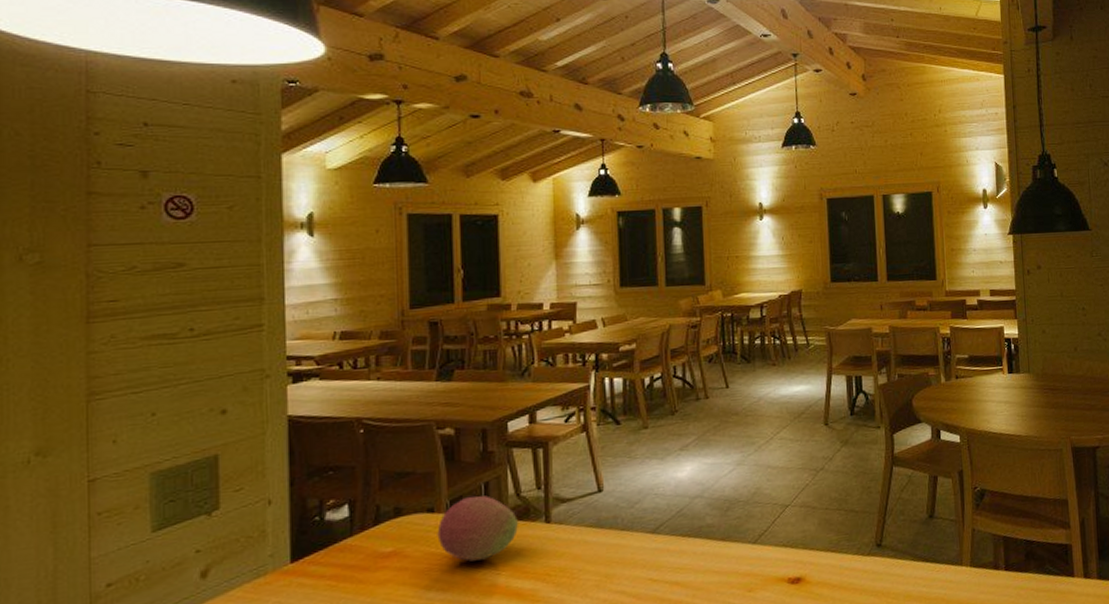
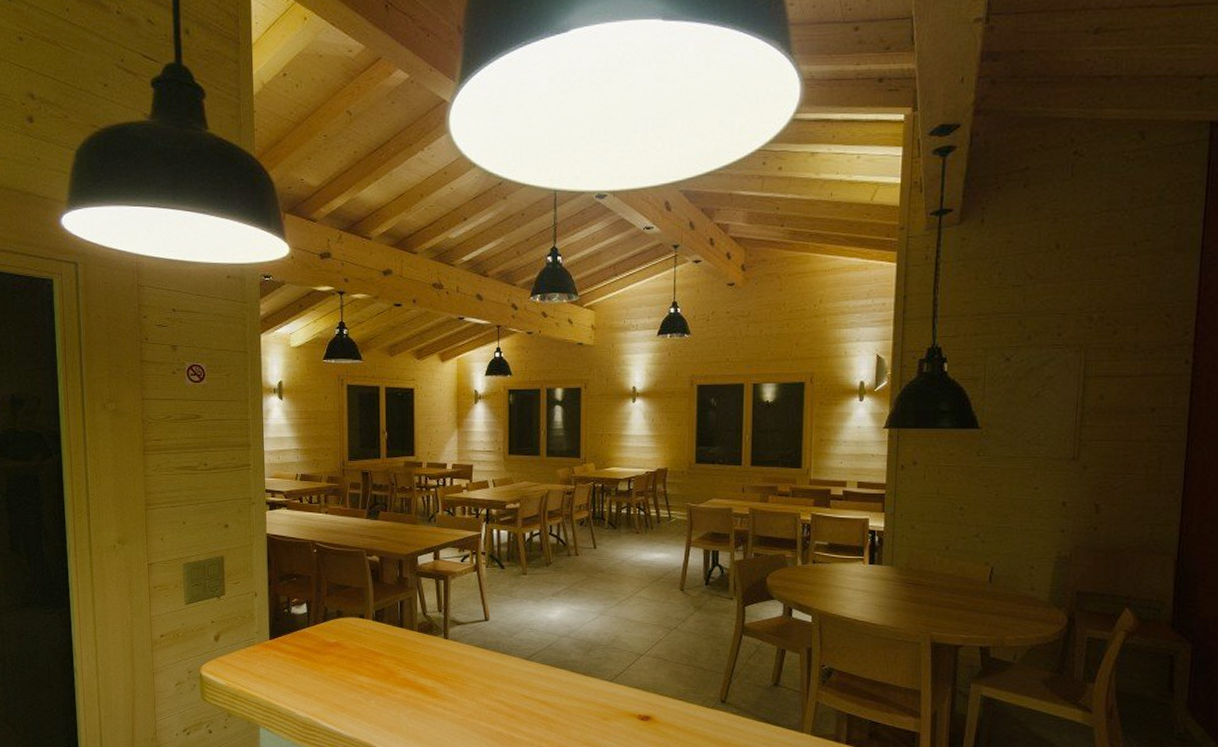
fruit: present [437,496,518,562] -> none [366,610,424,659]

